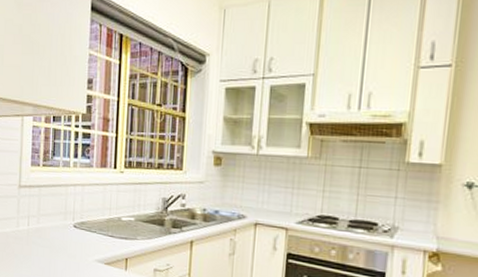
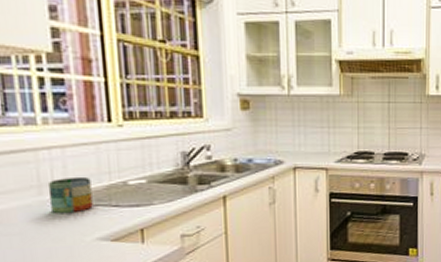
mug: none [70,209,97,237] -> present [48,178,93,213]

